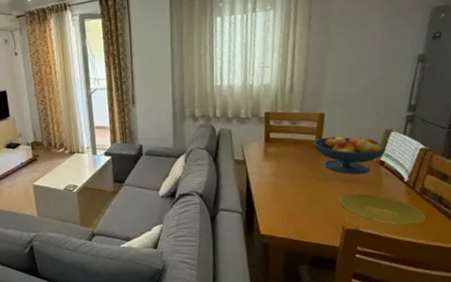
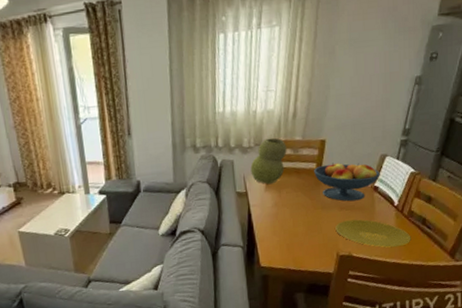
vase: none [248,110,285,153] -> present [250,137,287,184]

